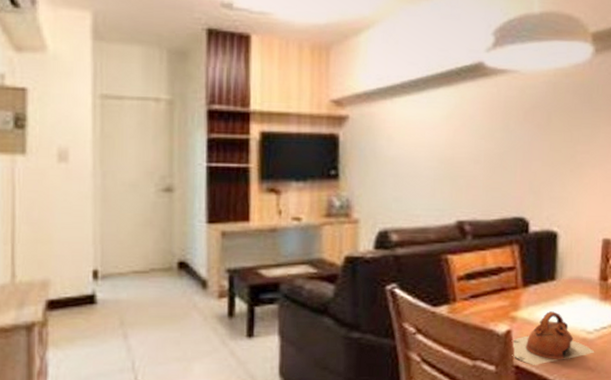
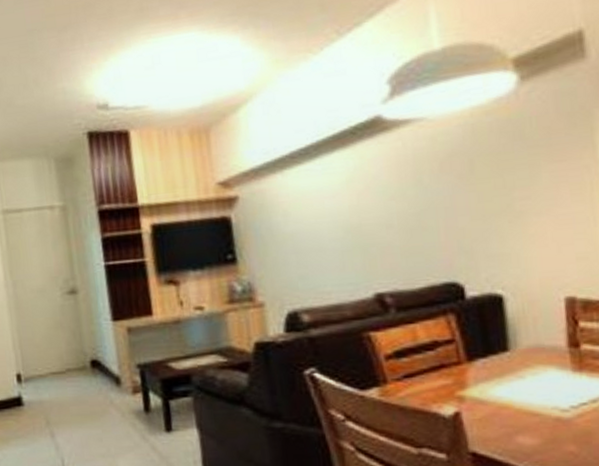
teapot: present [511,311,595,365] -> none [462,387,576,452]

